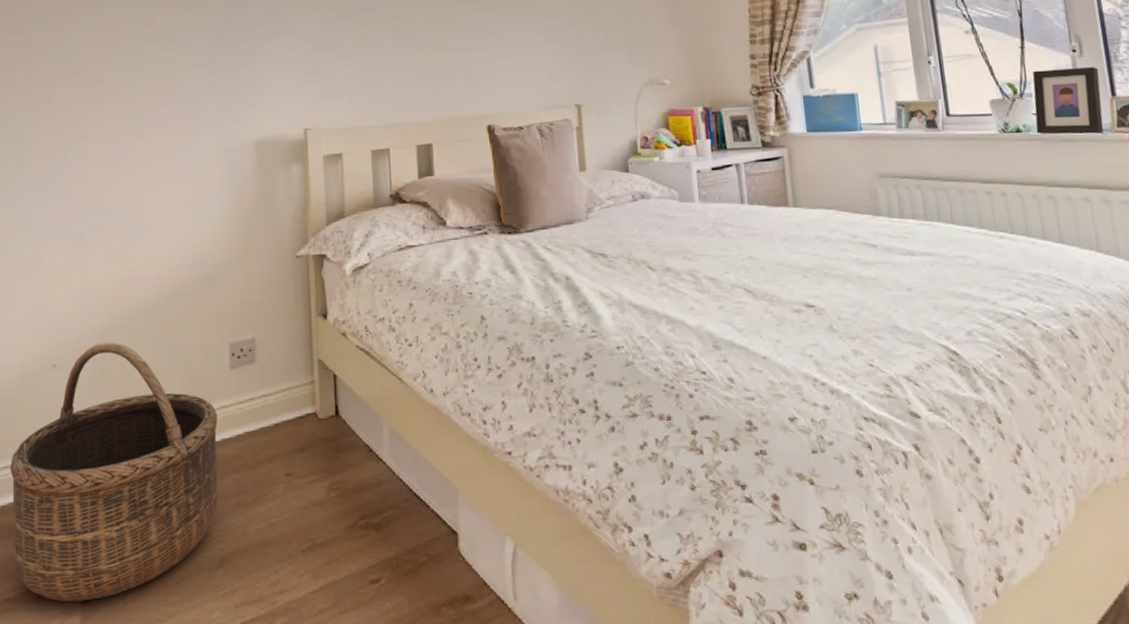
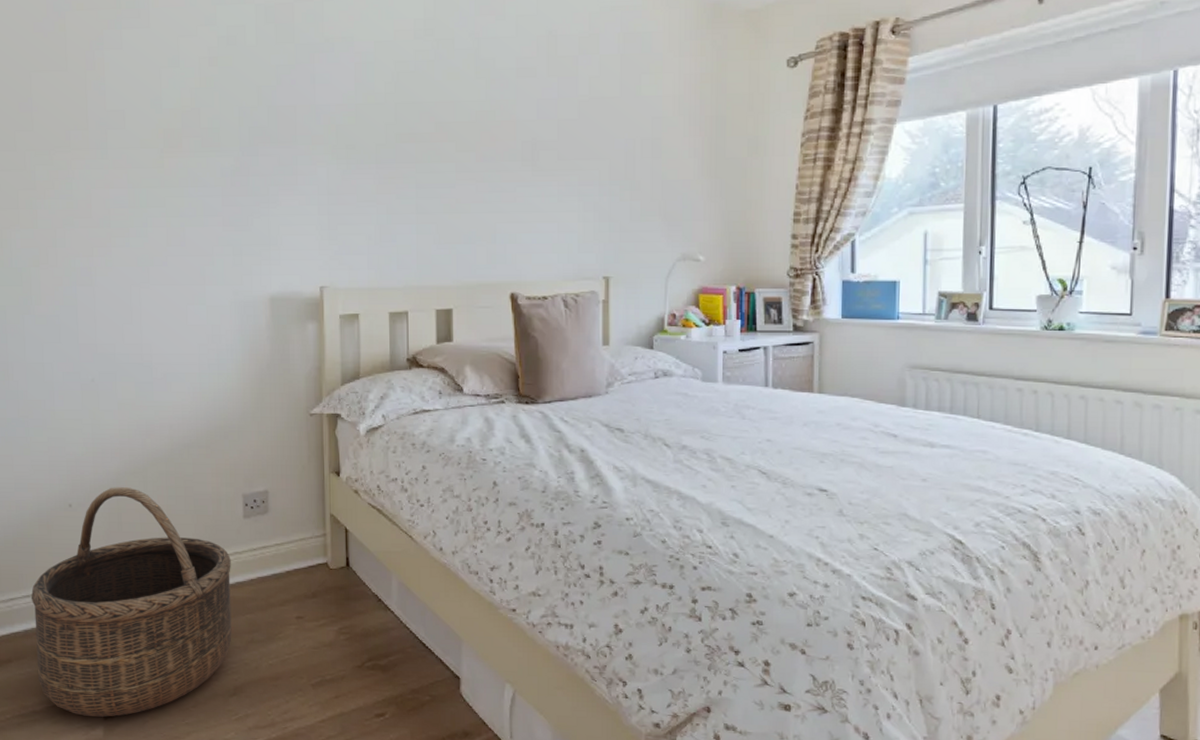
picture frame: present [1032,67,1104,135] -> none [1080,267,1157,336]

